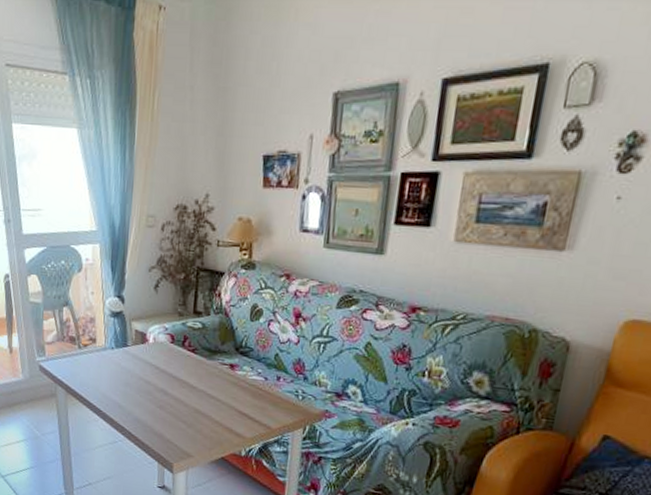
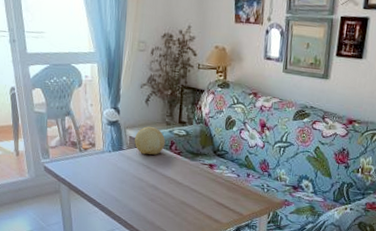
decorative ball: none [141,318,177,353] -> present [135,126,166,155]

